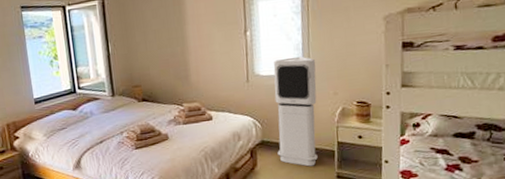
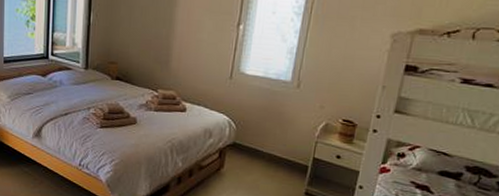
air purifier: present [273,56,318,167] -> none [247,60,308,178]

